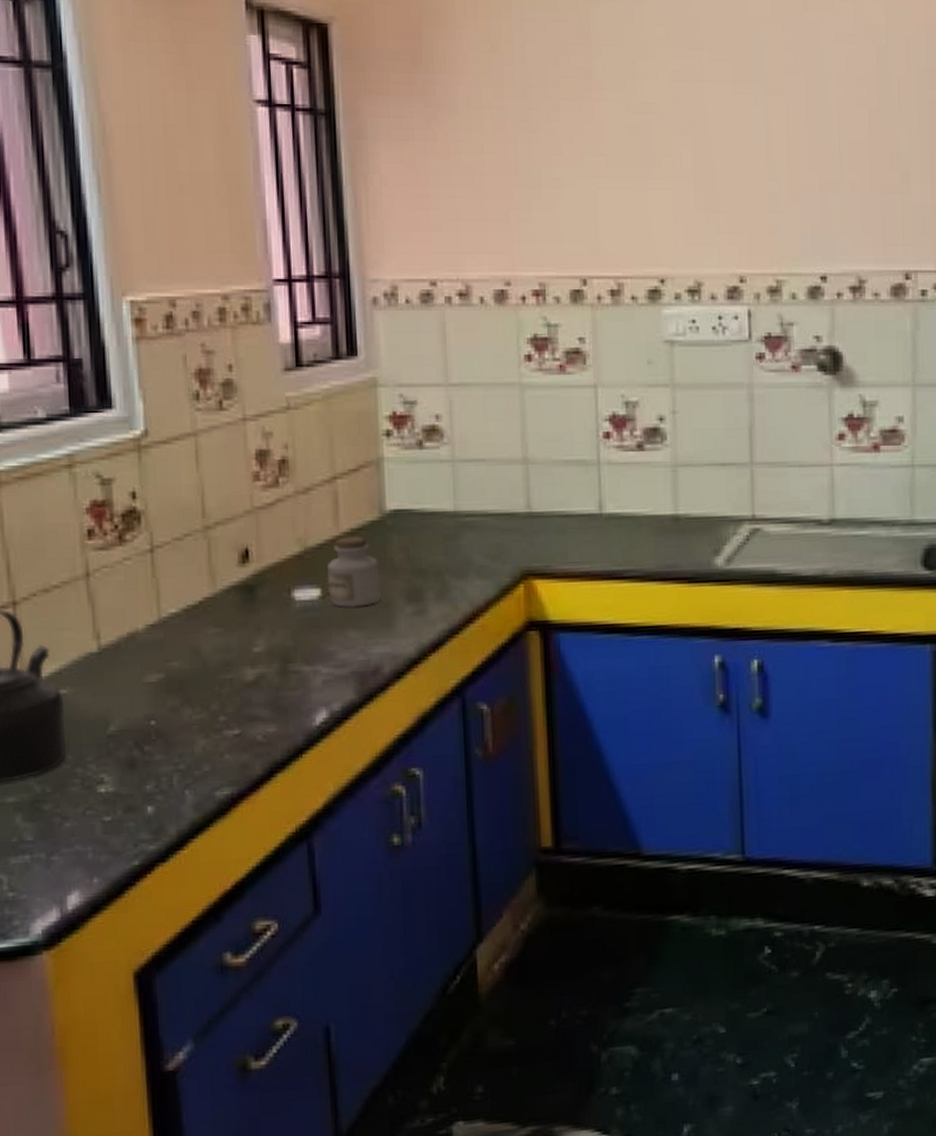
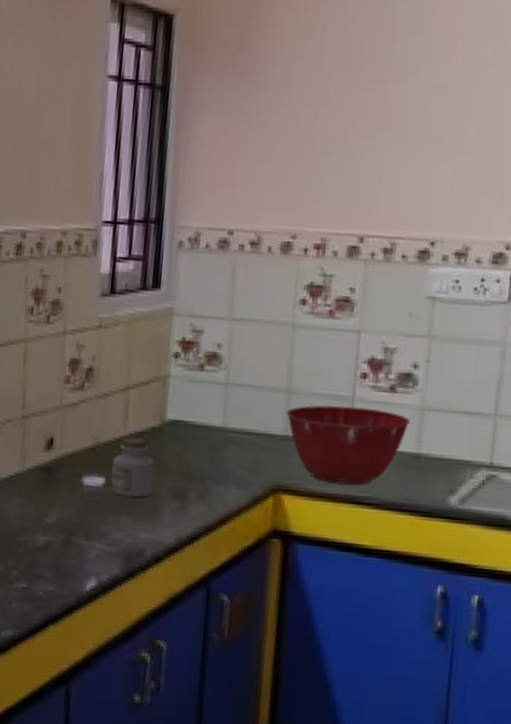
mixing bowl: none [526,470,664,560] -> present [286,405,411,486]

